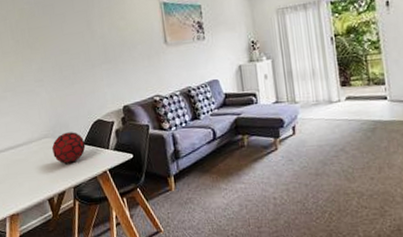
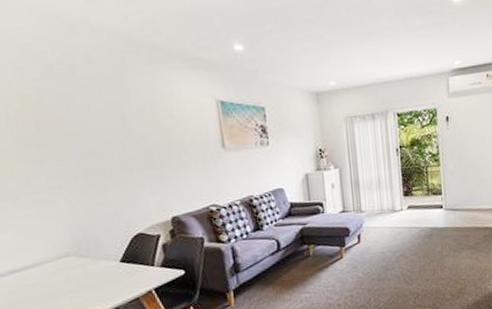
decorative orb: present [51,132,86,164] -> none [76,248,124,286]

